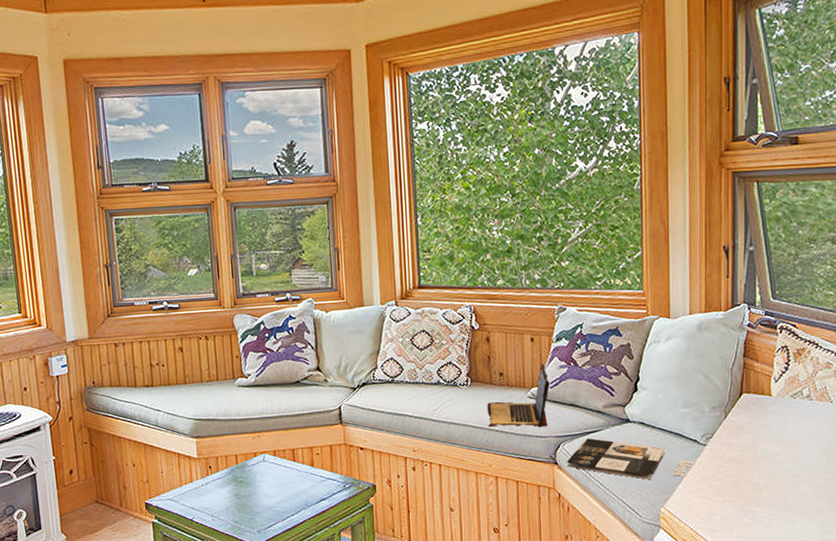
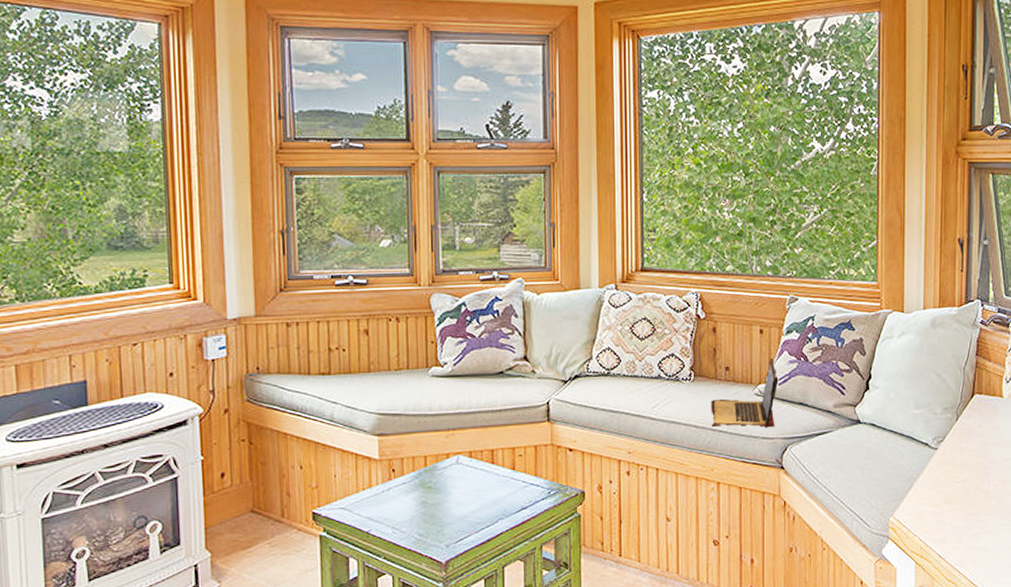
magazine: present [566,438,694,480] -> none [793,440,925,487]

